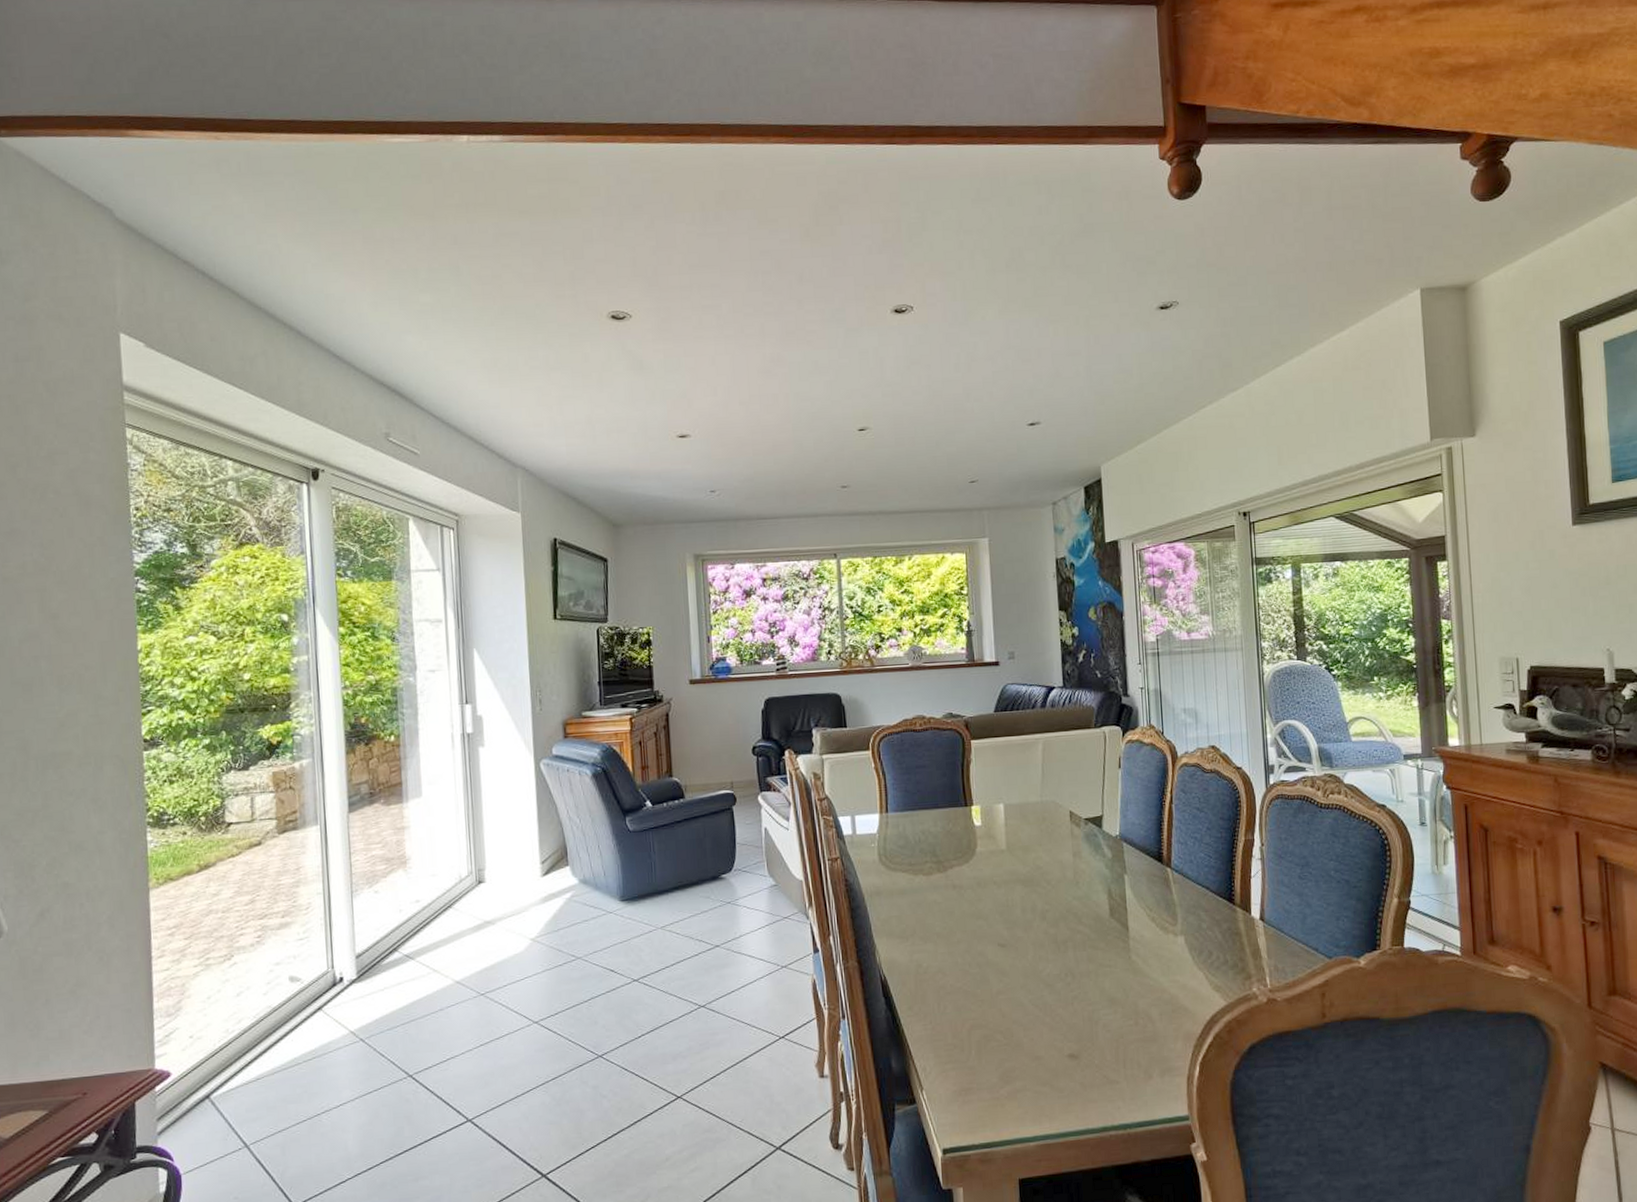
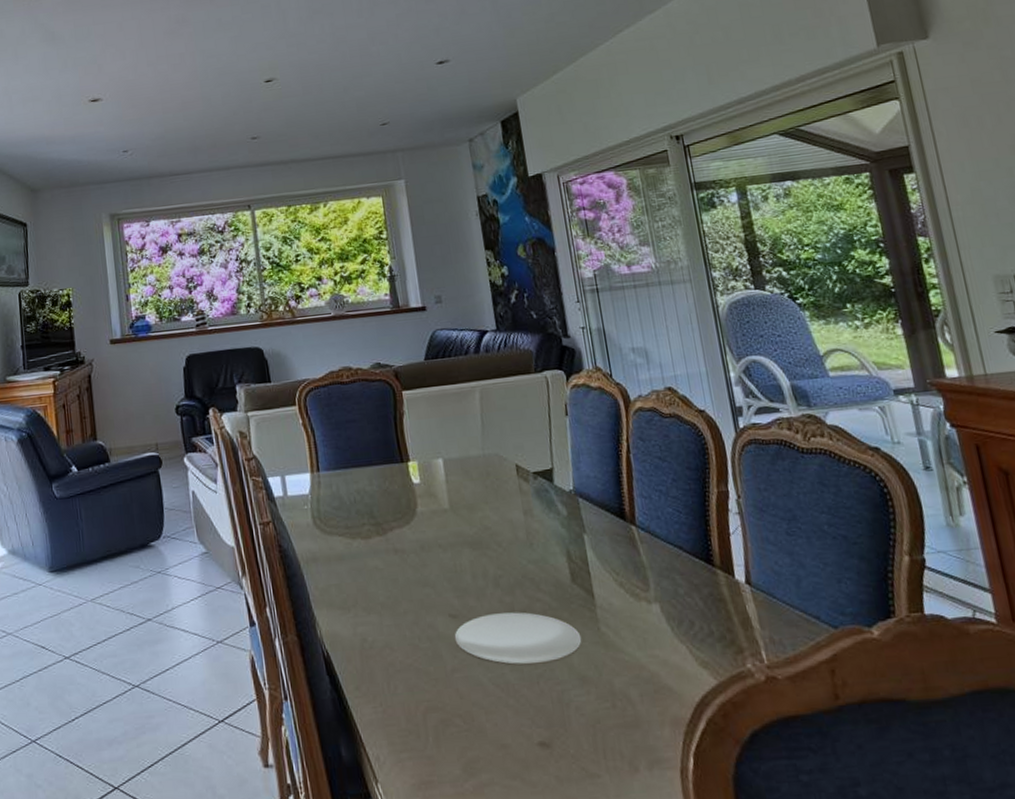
plate: none [1001,942,1114,990] -> present [454,612,582,667]

